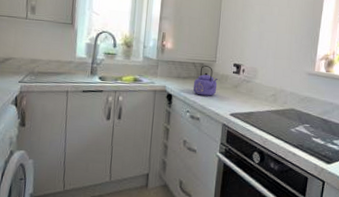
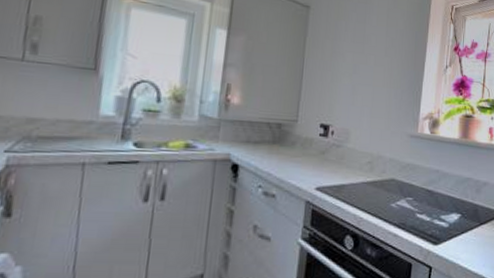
kettle: present [192,65,218,96] -> none [266,126,300,166]

